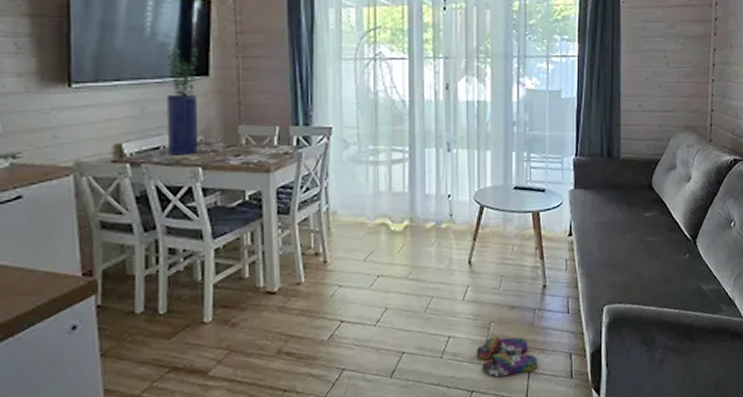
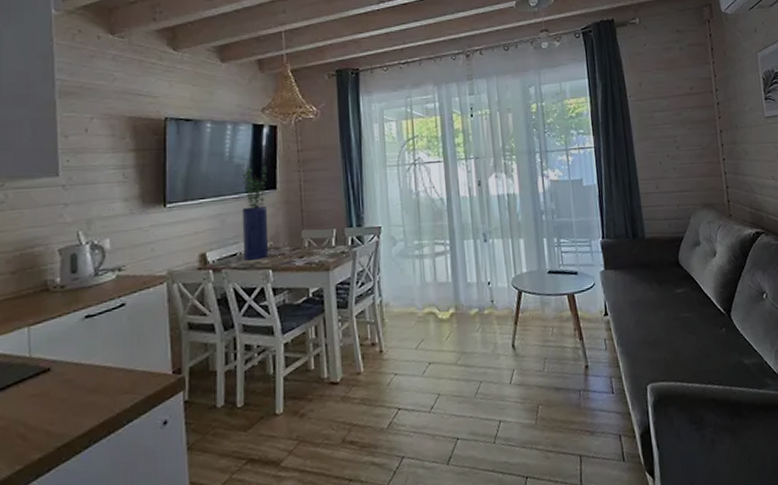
slippers: present [476,336,538,378] -> none [527,419,589,462]

